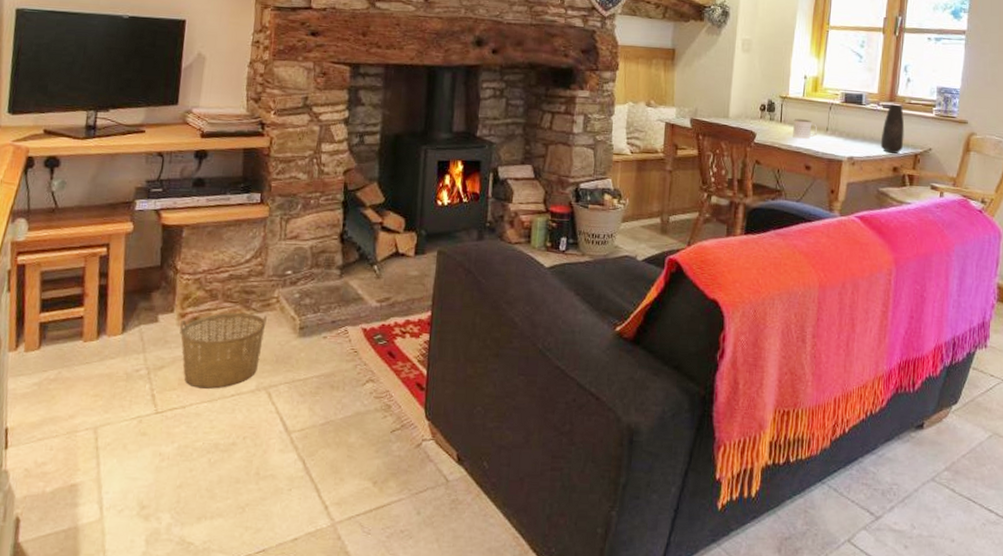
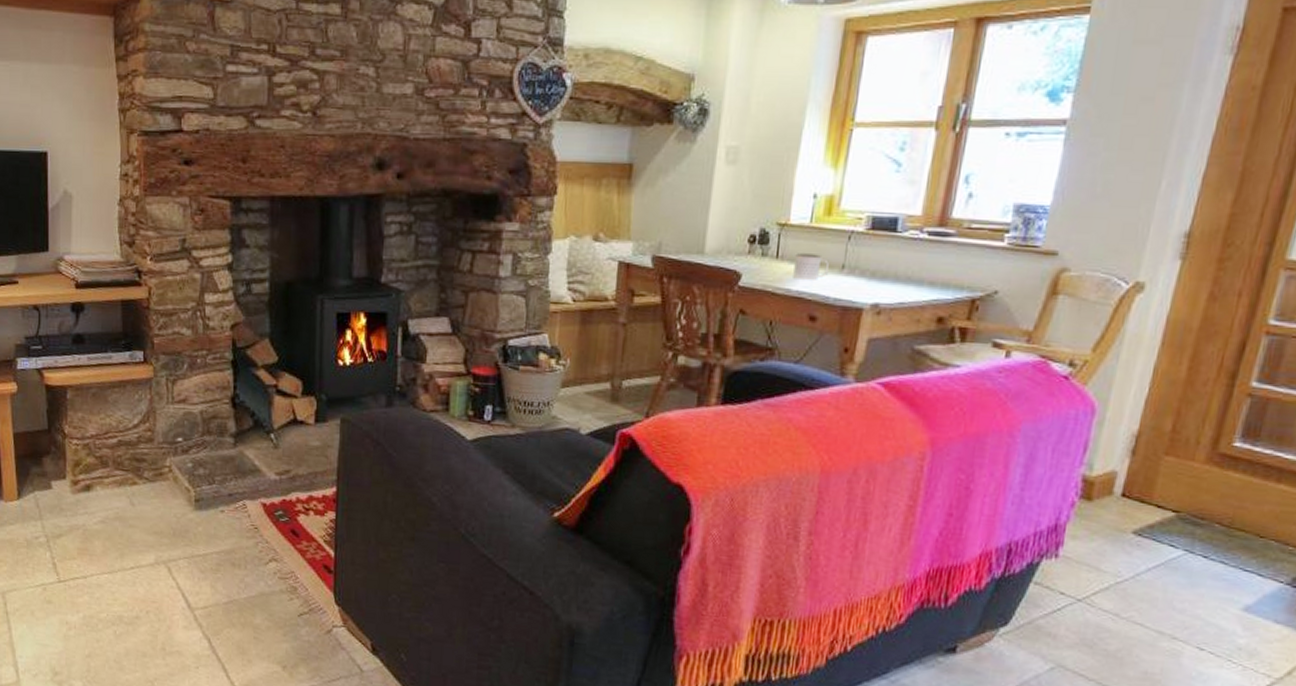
basket: present [179,312,267,389] -> none [74,481,160,560]
vase: present [880,104,905,153] -> none [920,230,959,298]

